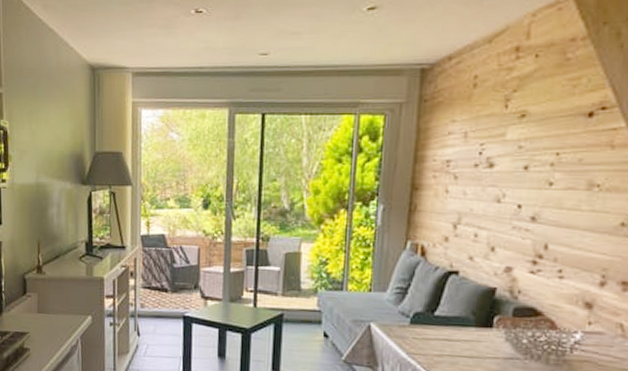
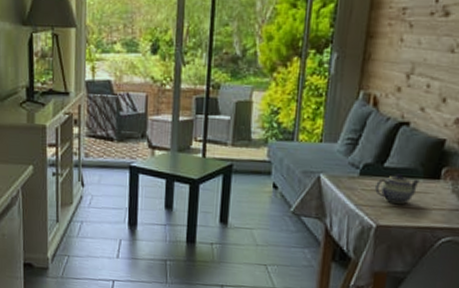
teapot: none [427,322,472,352] -> present [375,173,420,204]

